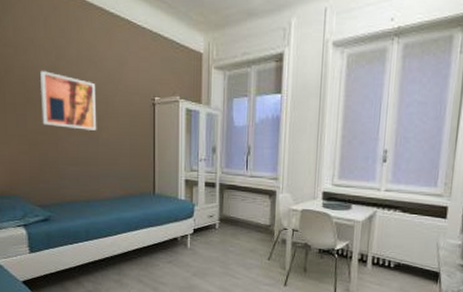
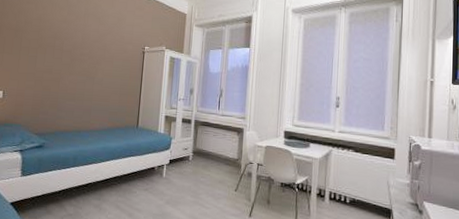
wall art: present [40,71,97,130] -> none [49,23,97,72]

